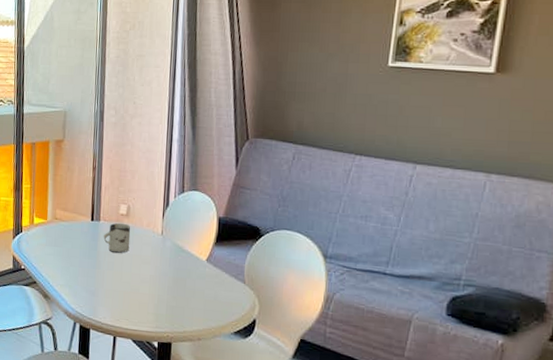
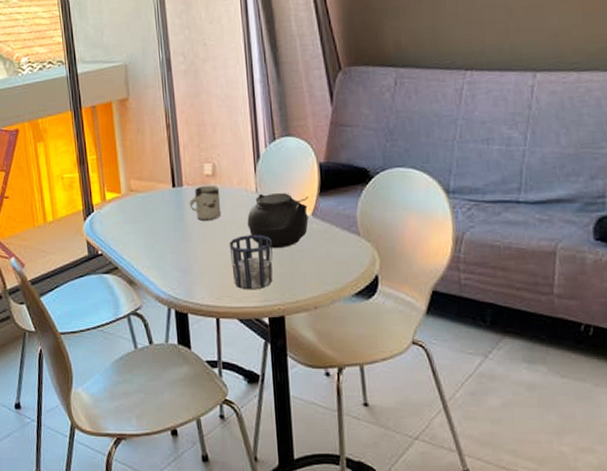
cup: none [132,269,169,317] -> present [229,234,273,290]
teapot: none [150,237,205,285] -> present [247,193,309,248]

